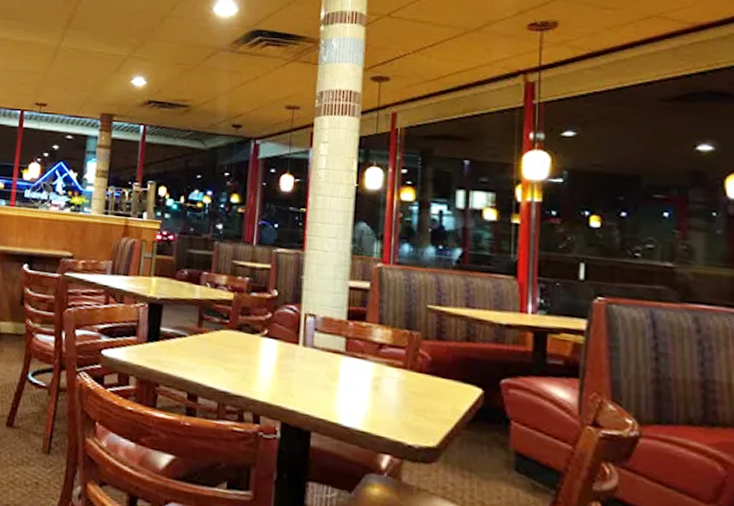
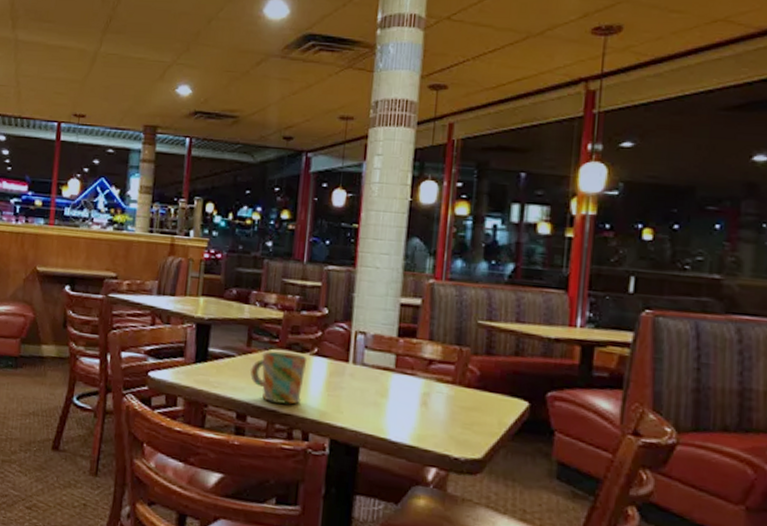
mug: none [201,332,258,386] -> present [250,351,308,405]

